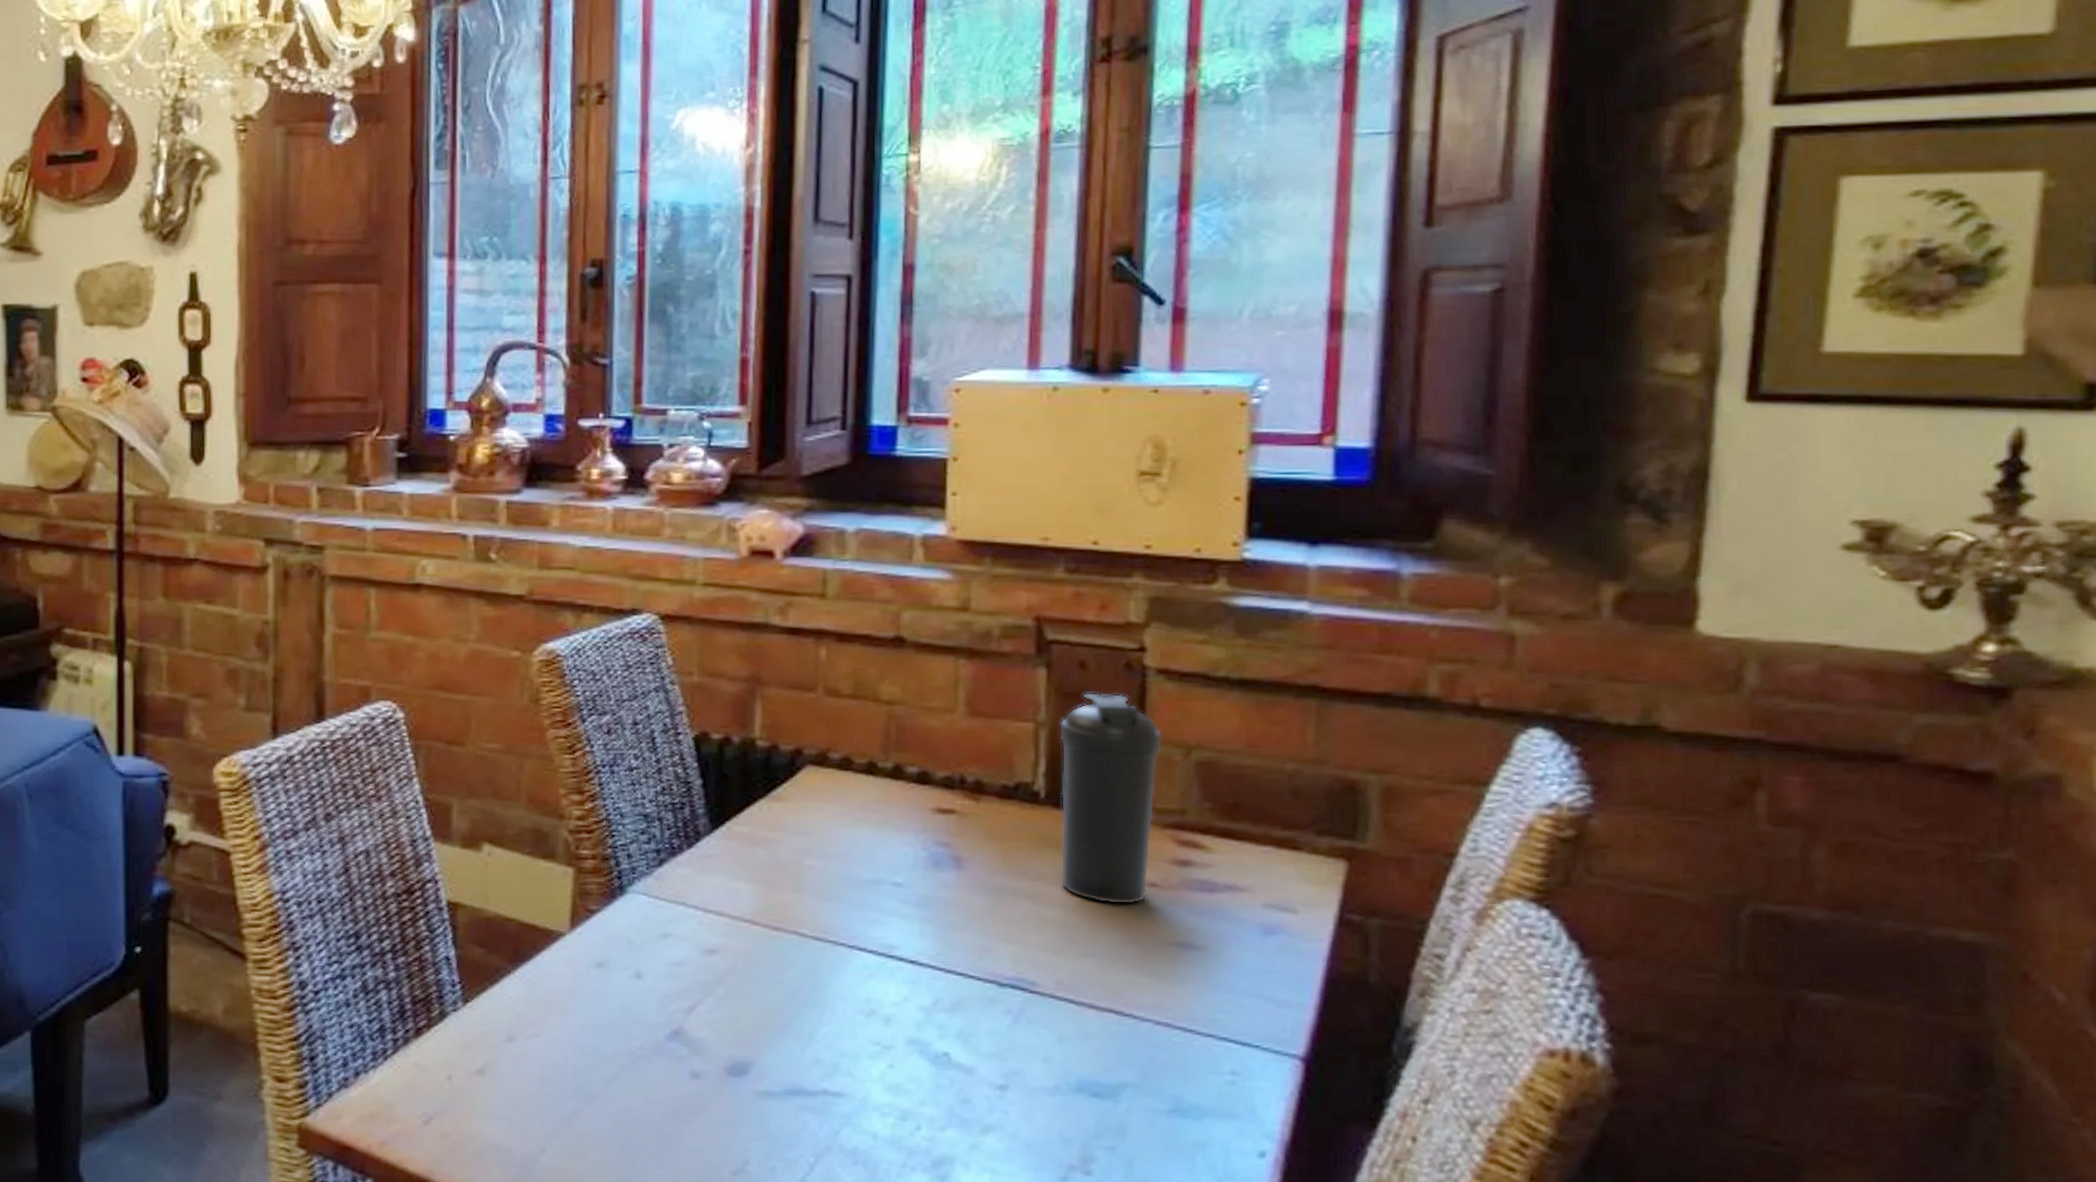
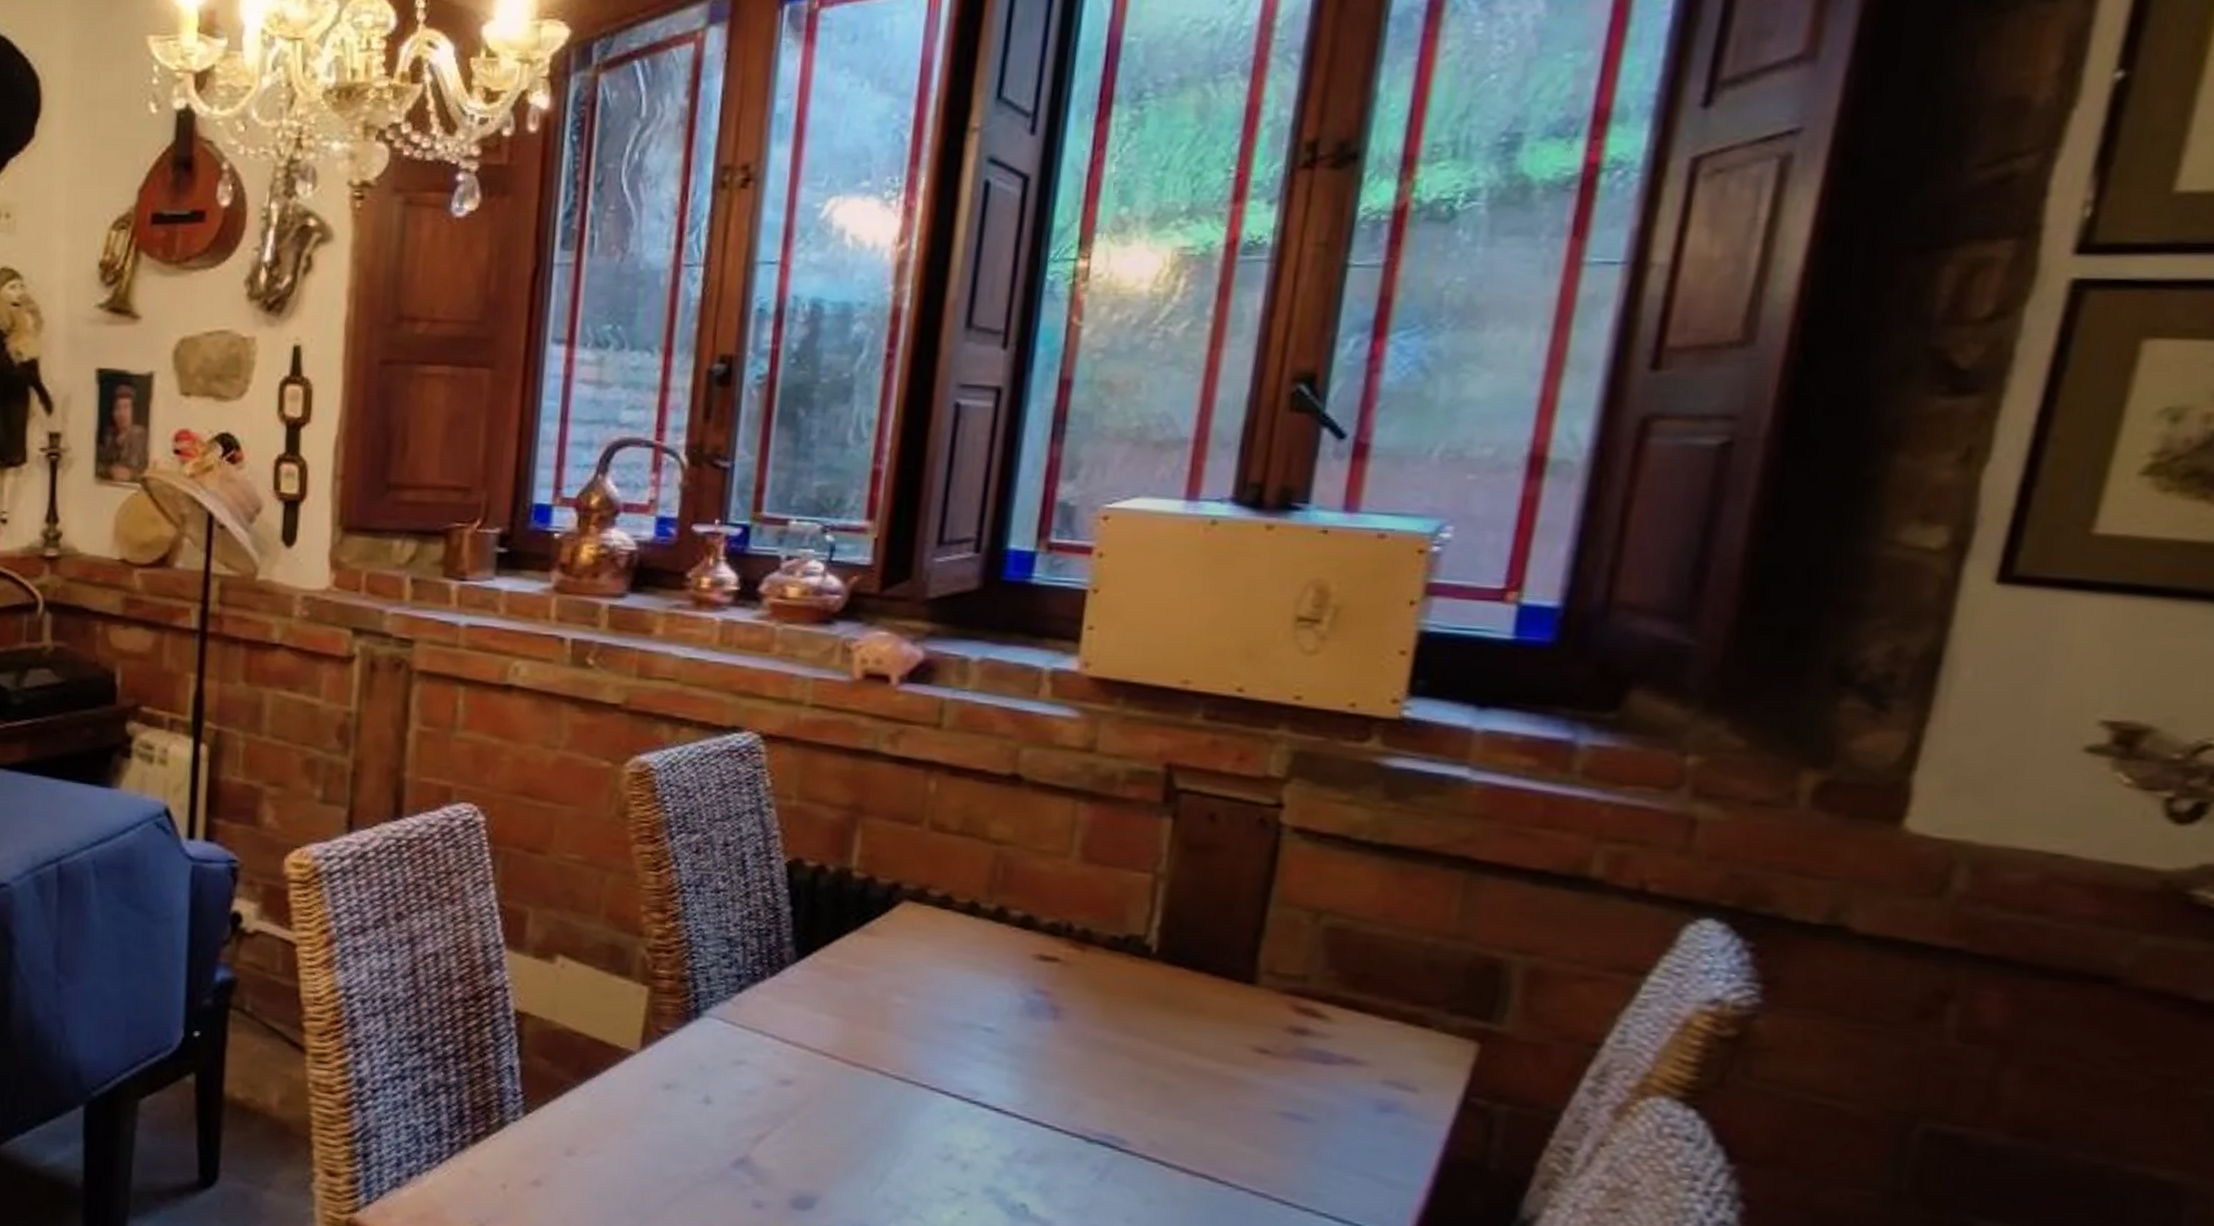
water bottle: present [1058,692,1163,905] -> none [1164,846,1293,1070]

